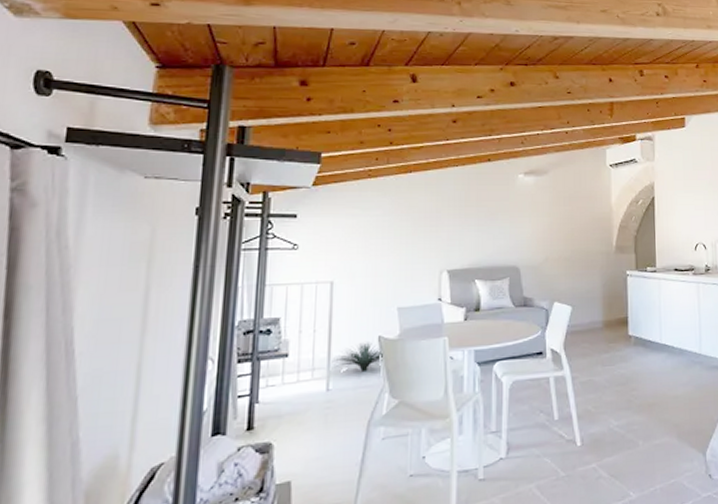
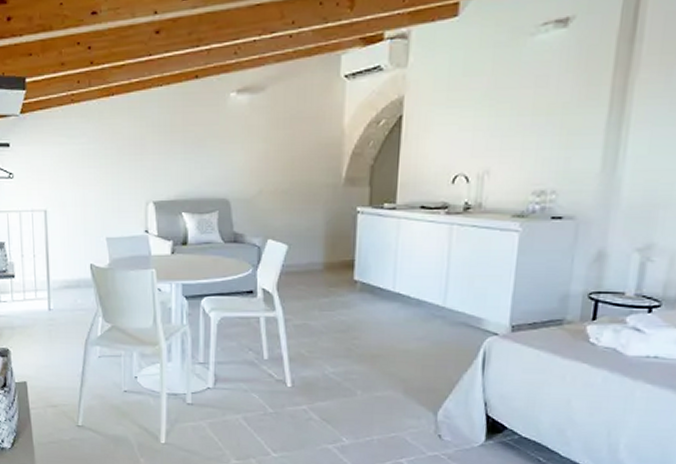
indoor plant: present [332,342,383,371] -> none [51,269,95,296]

